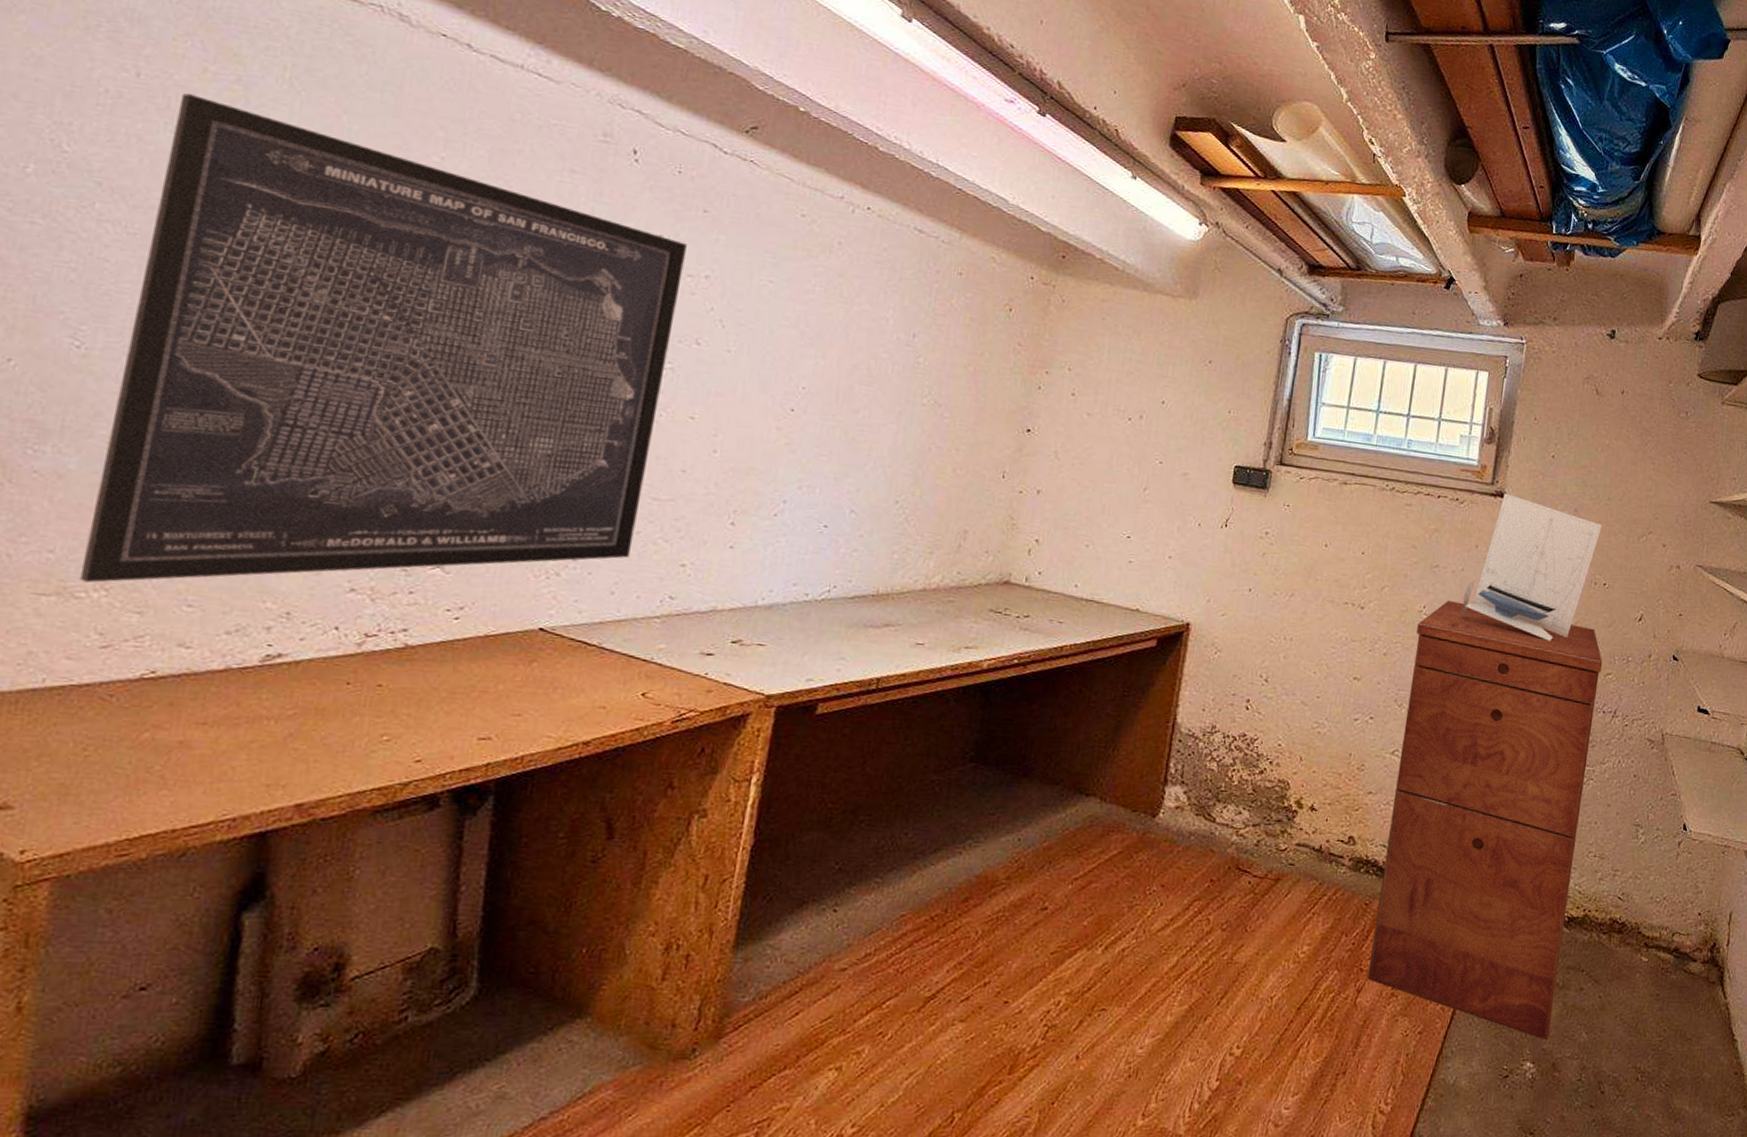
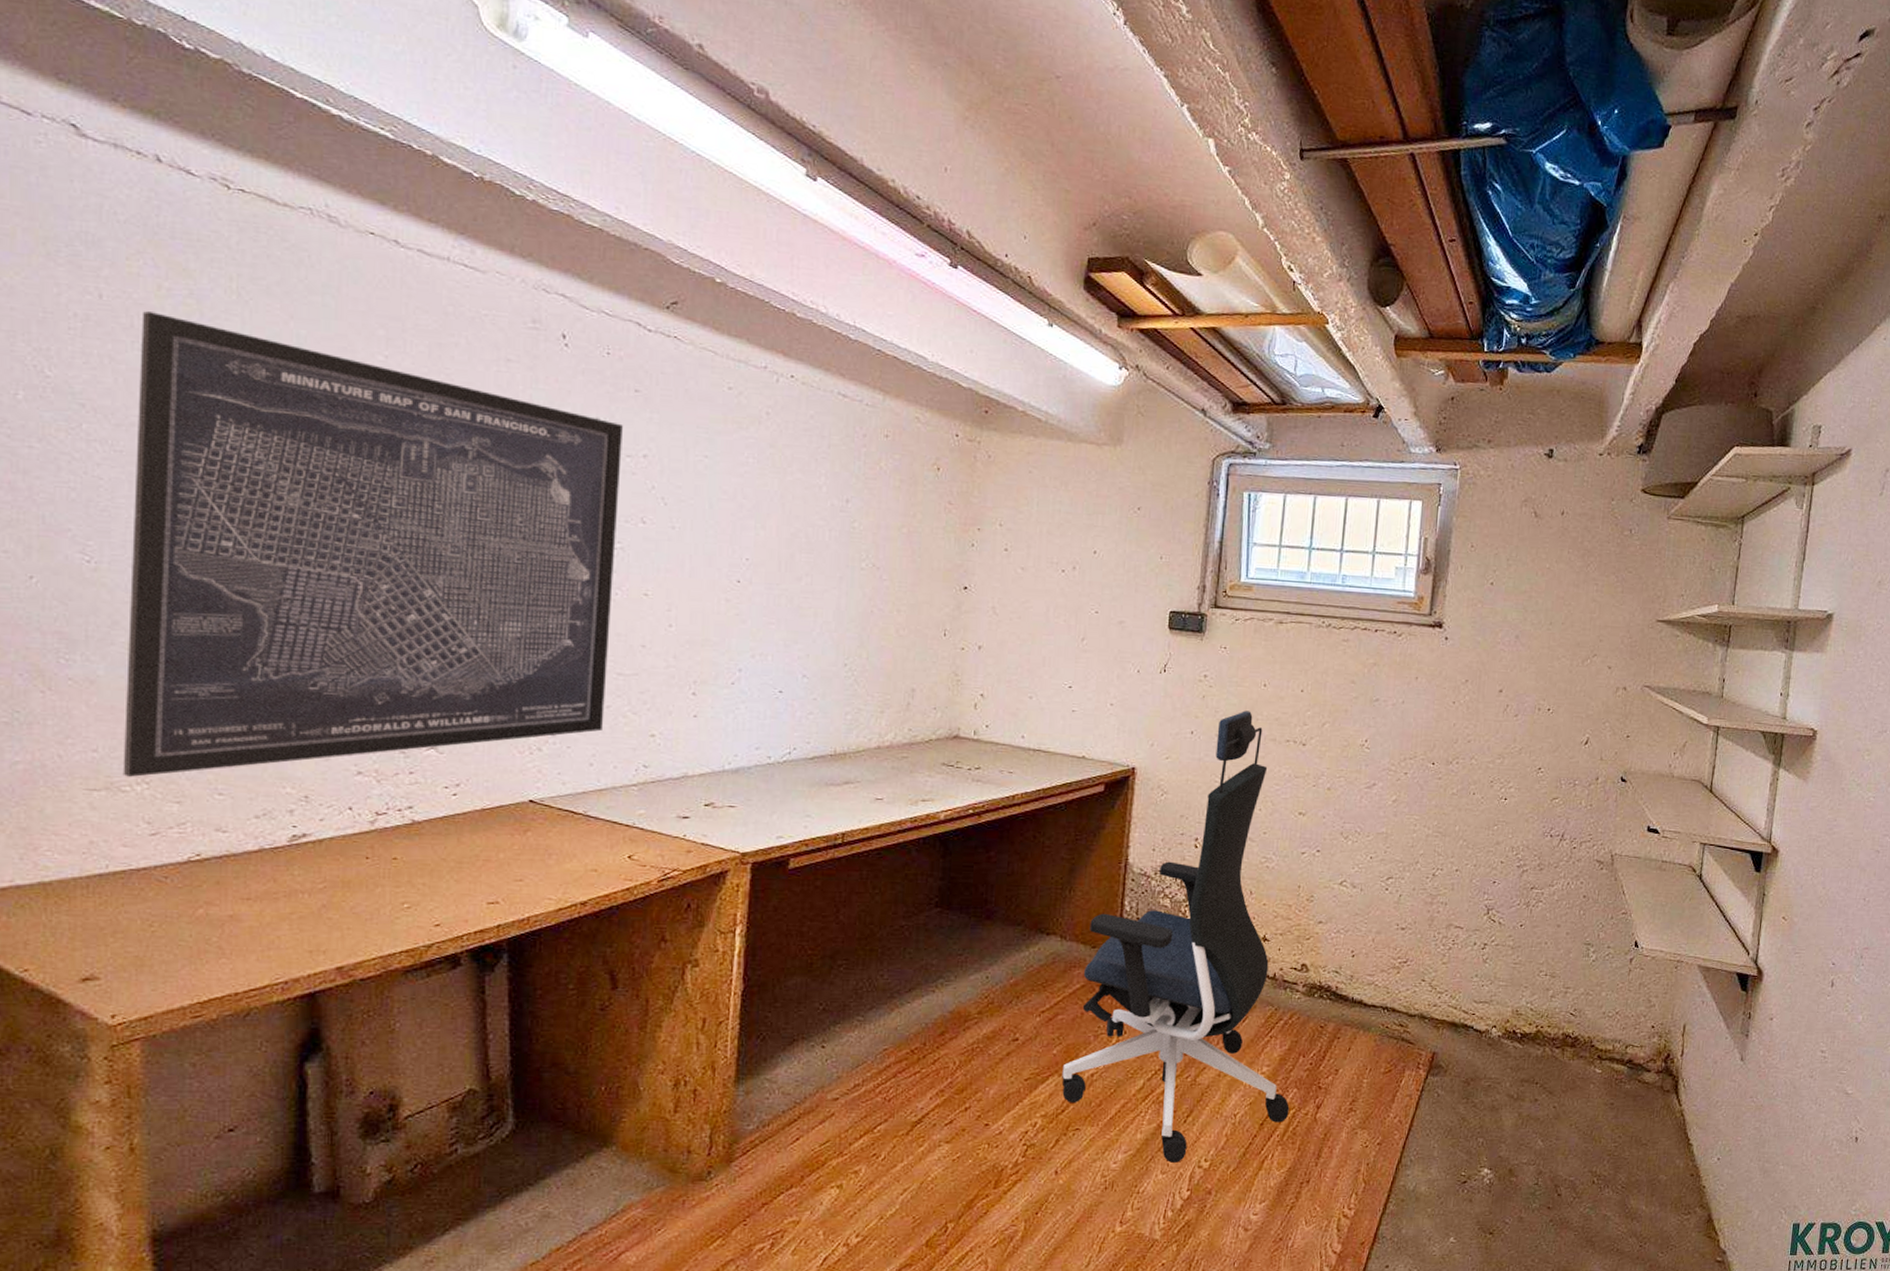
office chair: none [1090,570,1329,1049] -> present [1061,710,1290,1163]
filing cabinet: present [1367,601,1603,1041] -> none [1326,734,1549,1149]
document holder: present [1460,493,1602,641] -> none [1402,623,1545,769]

